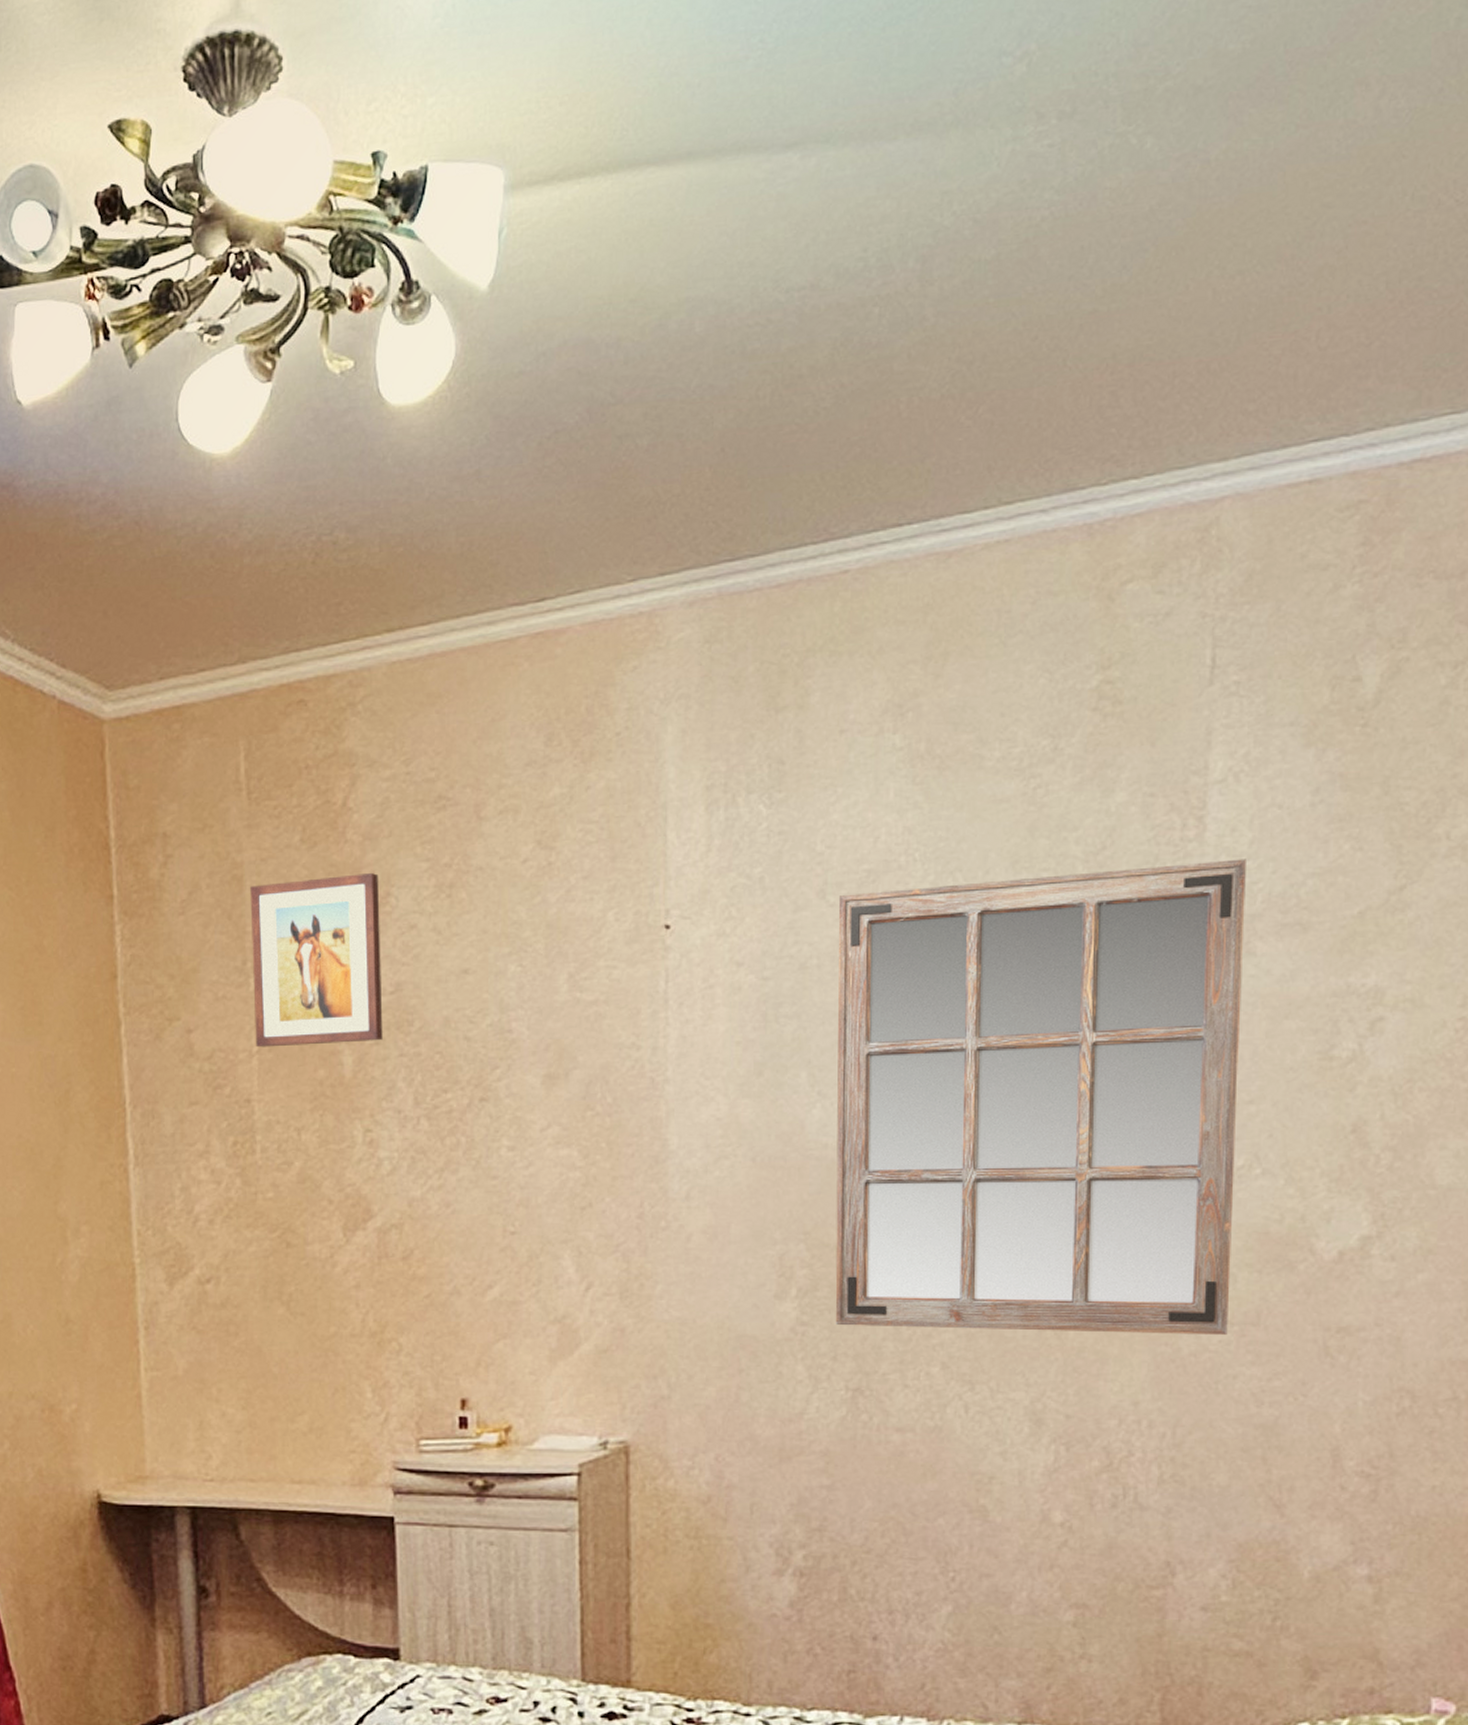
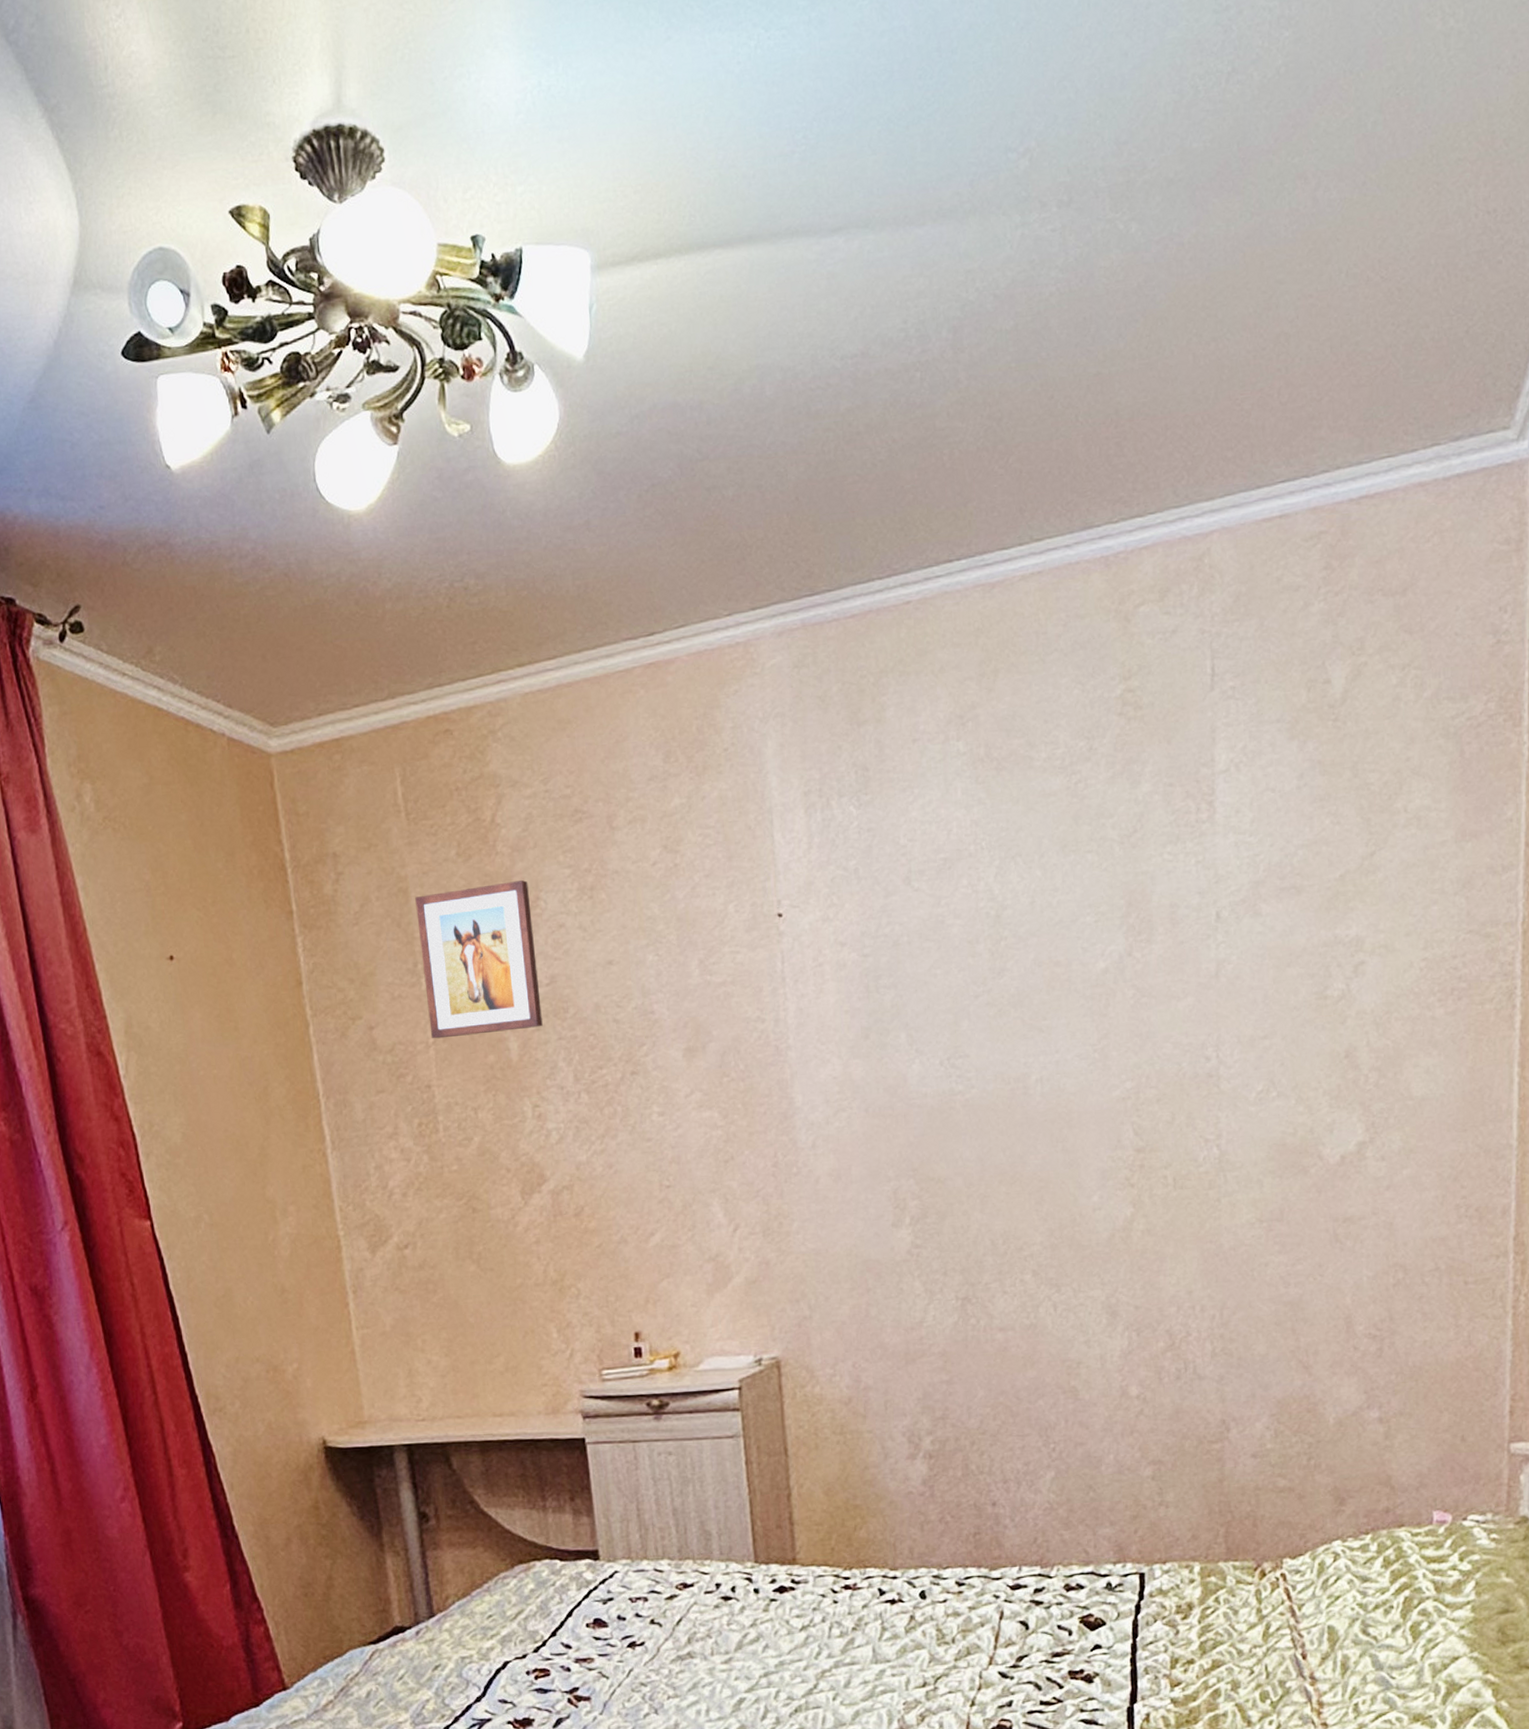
mirror: present [835,859,1246,1335] -> none [921,835,1259,1246]

